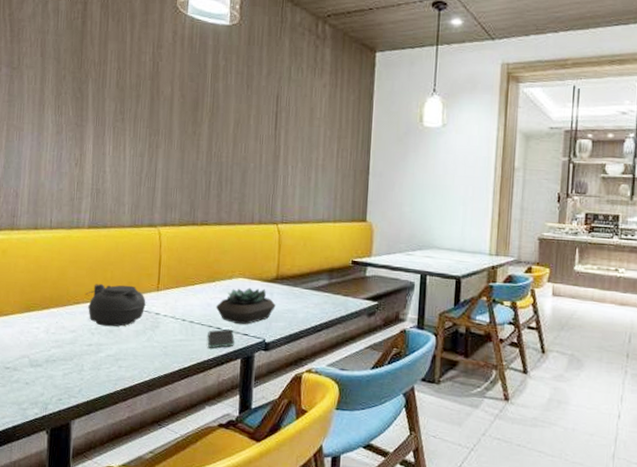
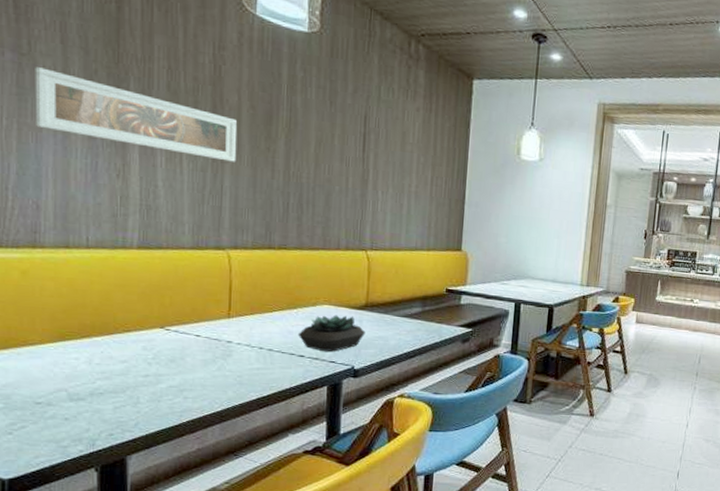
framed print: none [20,78,170,147] -> present [35,67,238,162]
teapot: present [86,284,146,327] -> none [138,310,215,357]
smartphone: present [207,329,235,348] -> none [289,356,320,376]

